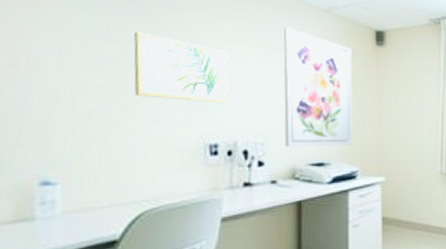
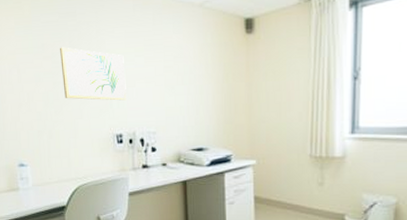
wall art: present [283,27,353,147] -> none [165,27,226,135]

